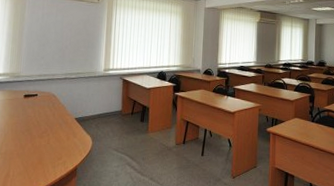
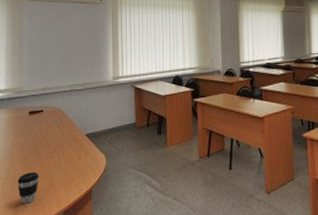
coffee cup: none [8,149,30,177] -> present [17,171,40,204]

